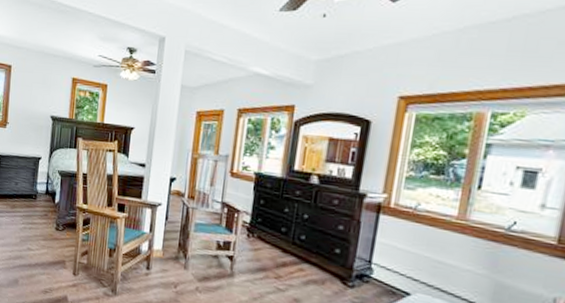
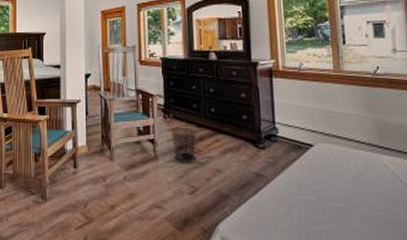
waste bin: none [251,249,281,287] -> present [171,128,197,163]

